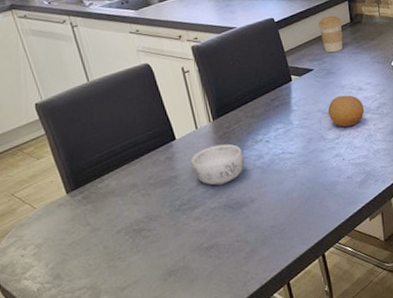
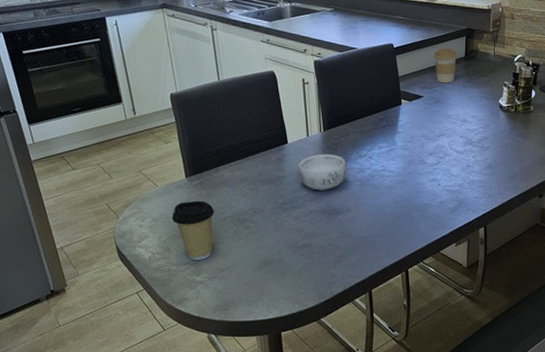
coffee cup: none [57,216,110,284] -> present [171,200,215,261]
fruit: present [328,95,365,128] -> none [431,124,466,155]

